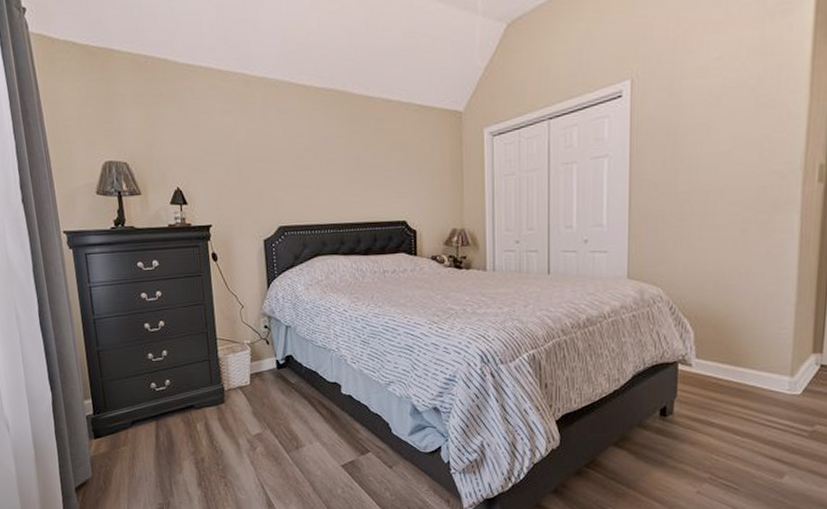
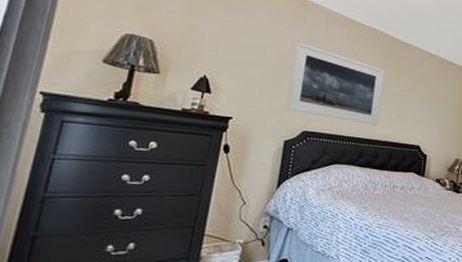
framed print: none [251,128,355,208] -> present [286,41,385,126]

